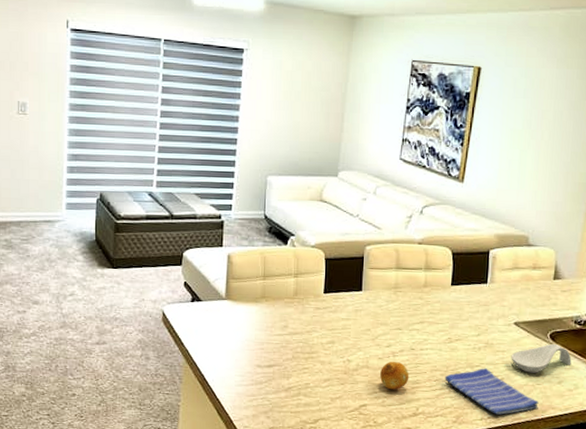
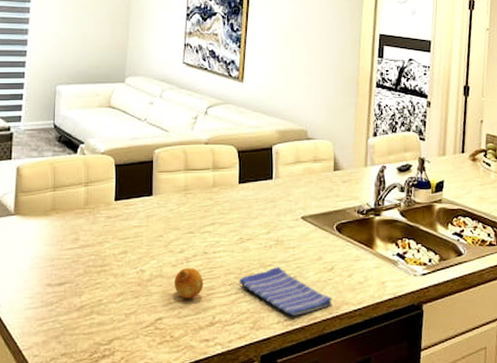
spoon rest: present [511,343,572,373] -> none [301,235,359,268]

